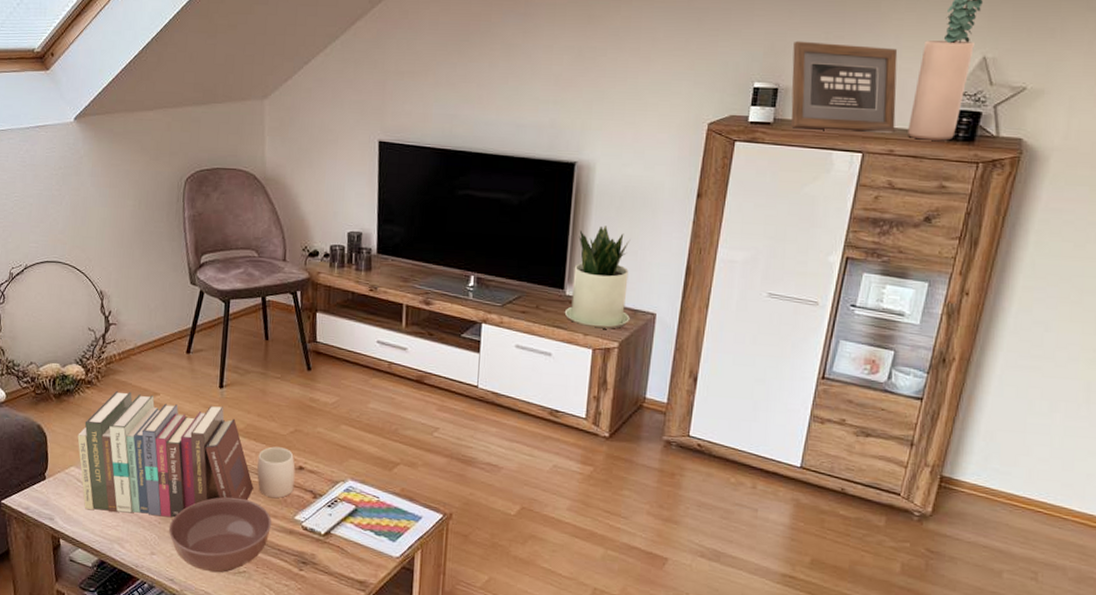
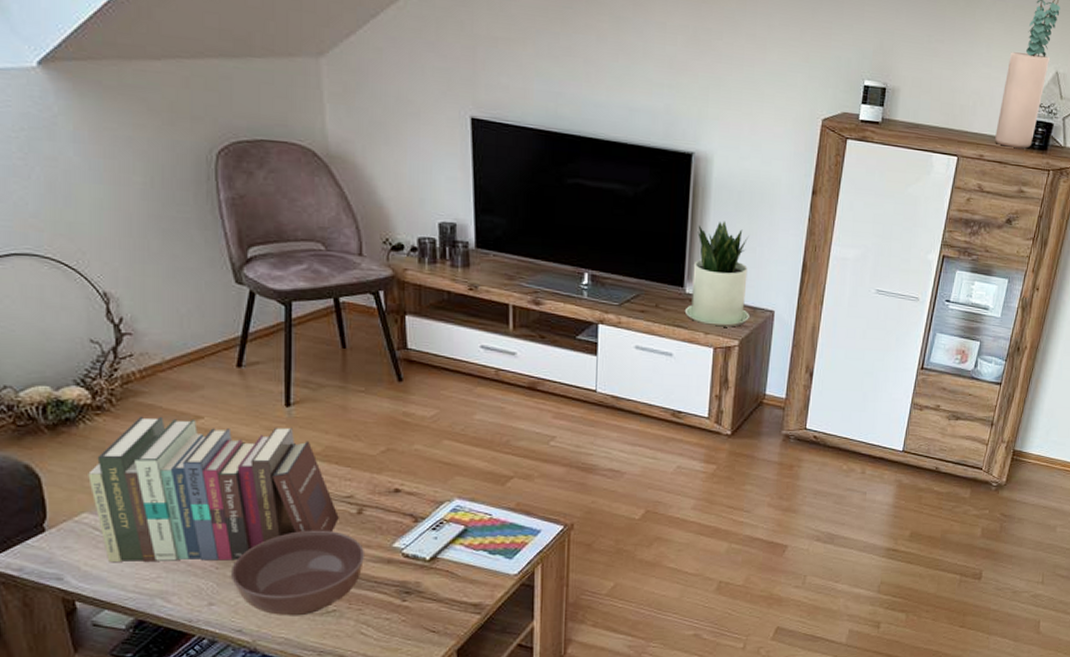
mug: present [256,446,296,499] -> none [341,469,390,527]
picture frame: present [790,41,898,133] -> none [897,41,989,139]

